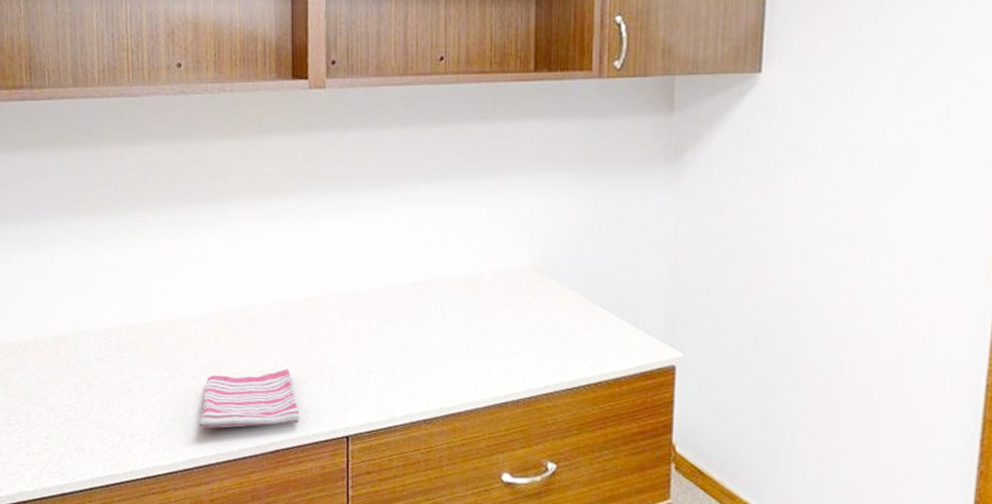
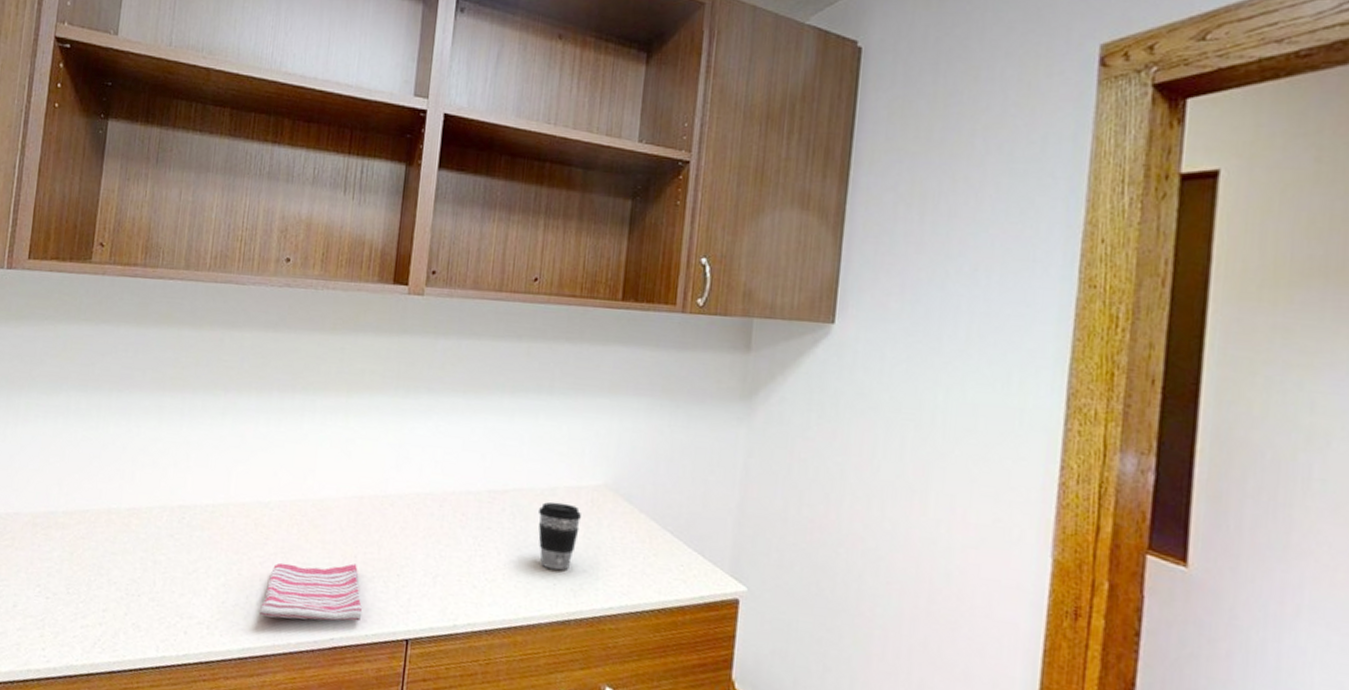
coffee cup: none [465,288,511,355] -> present [537,502,582,571]

